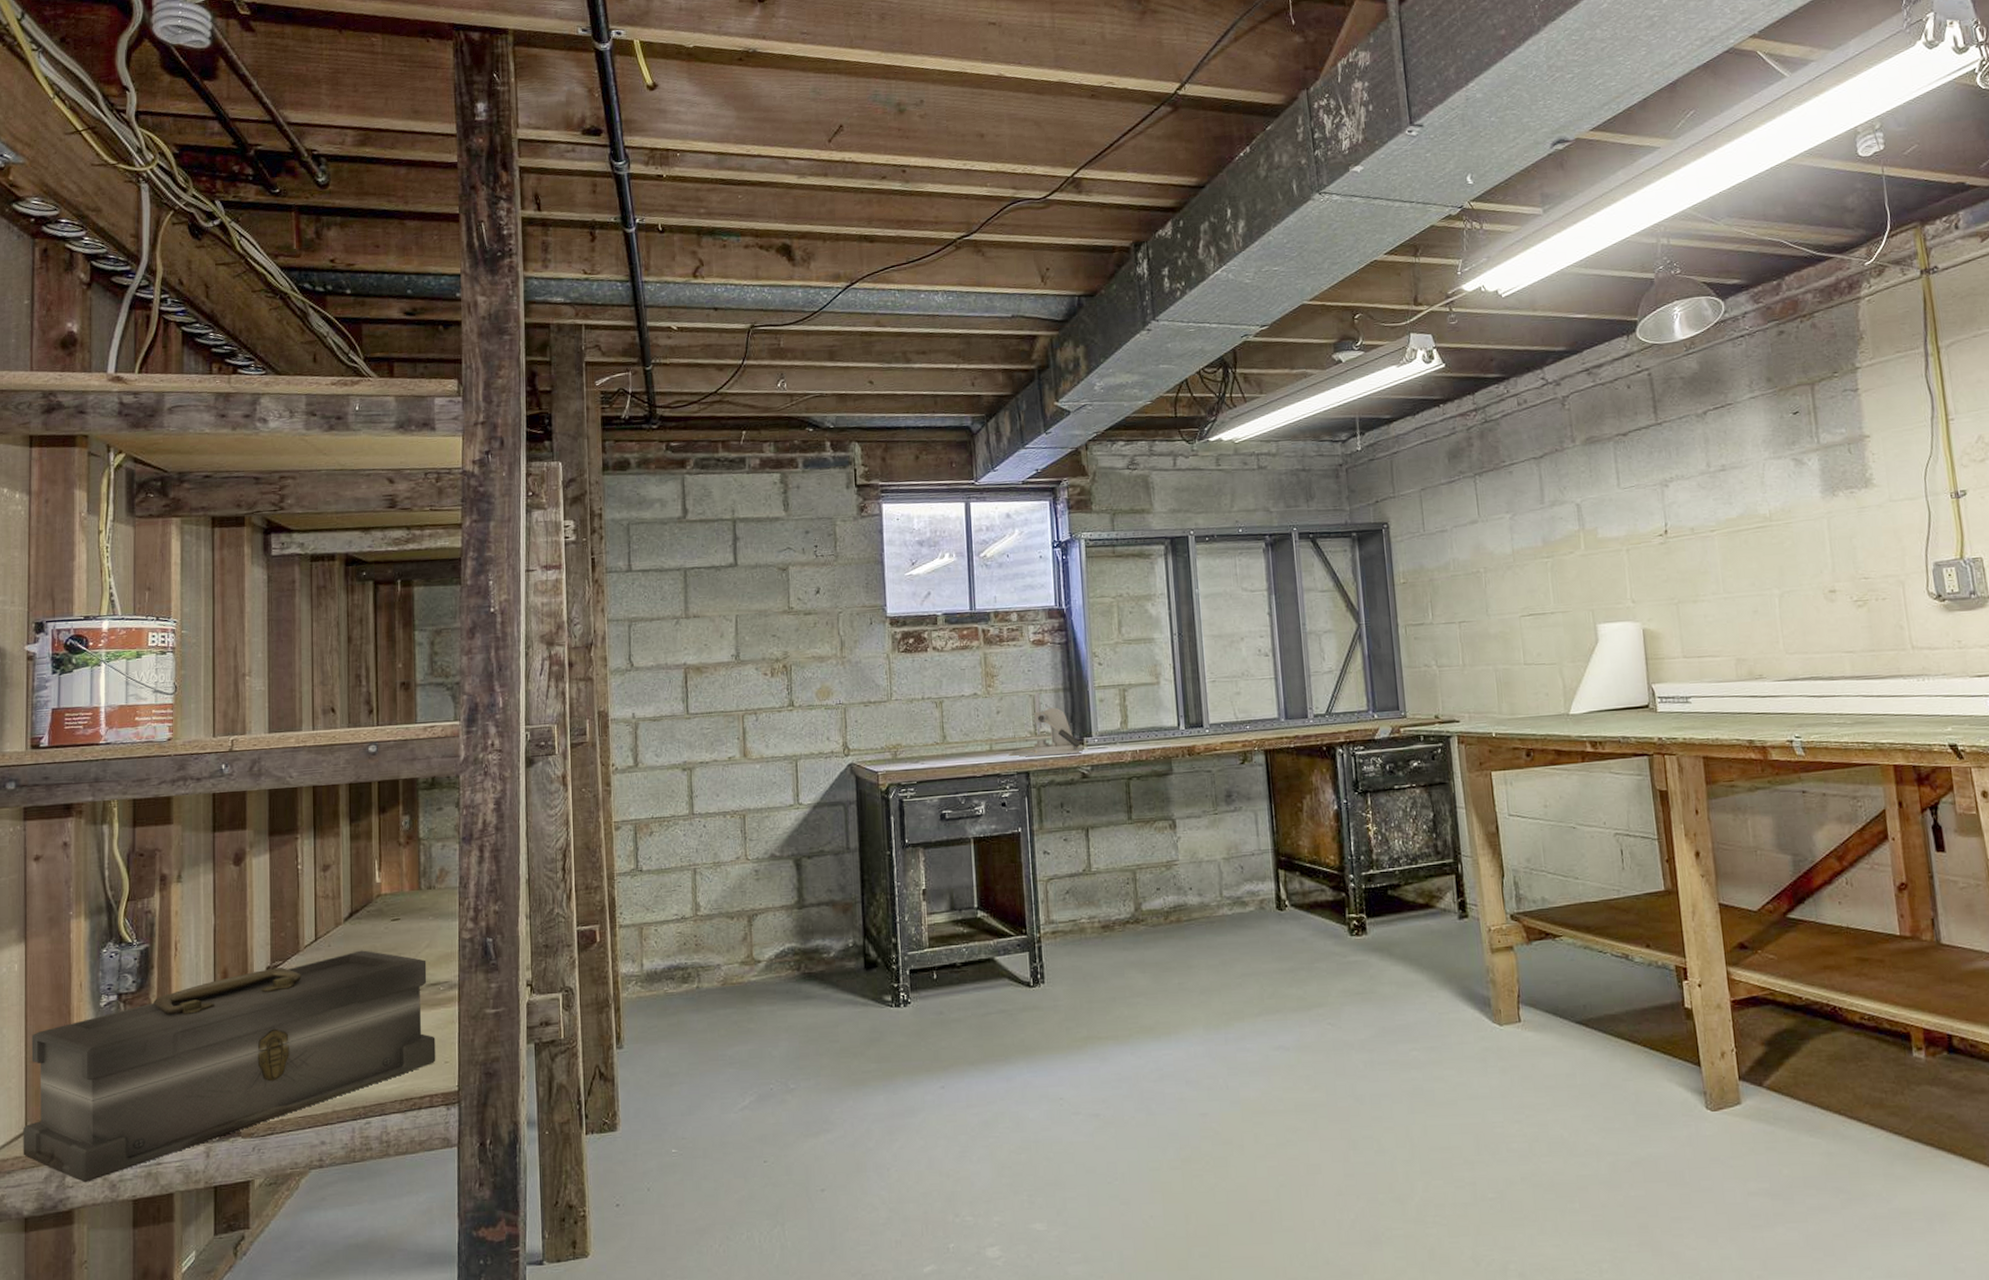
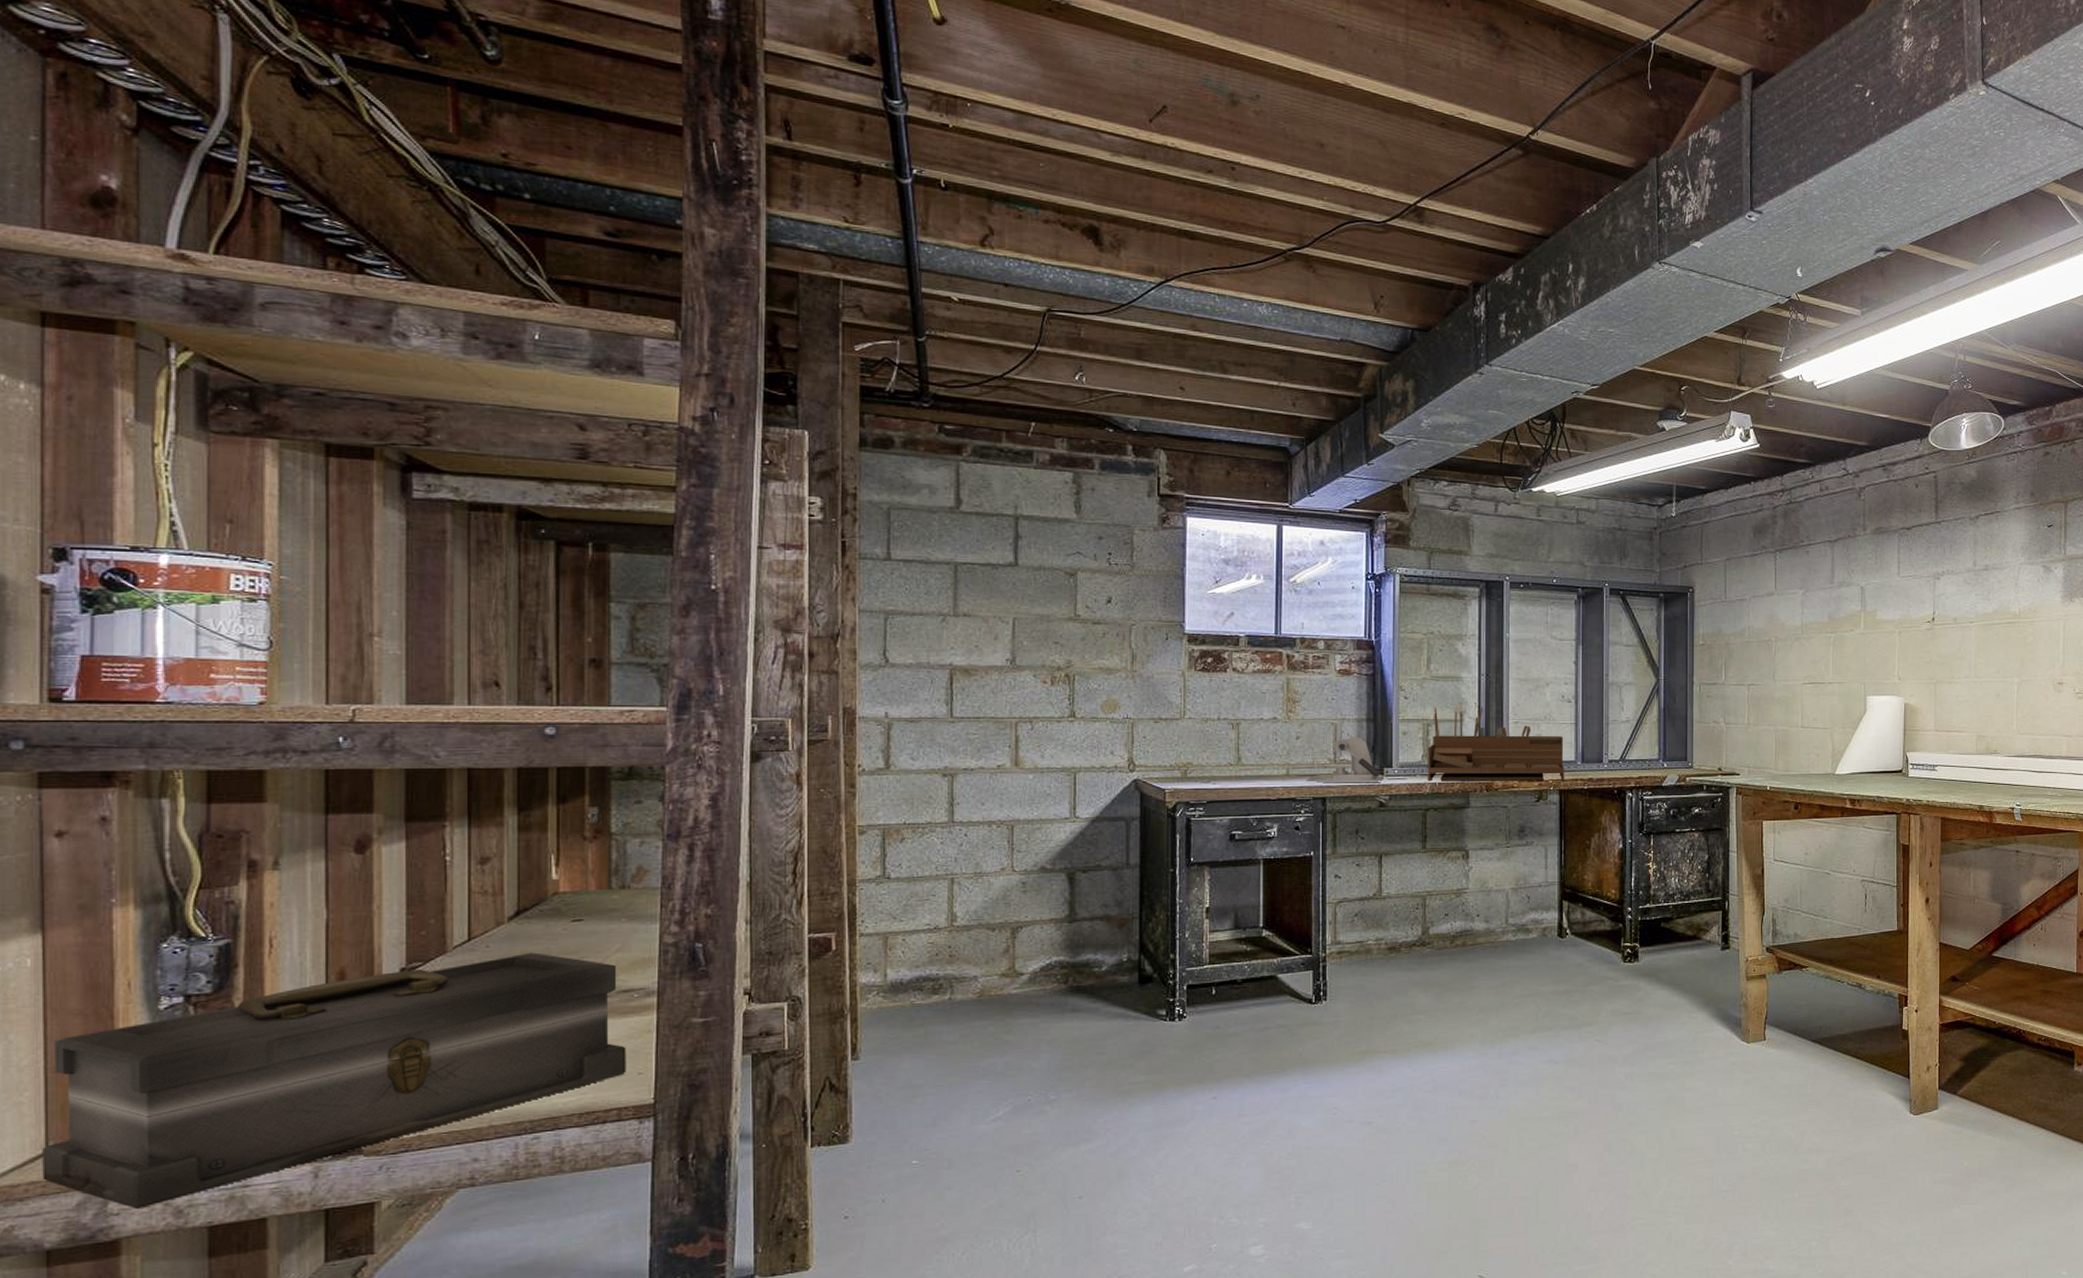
desk organizer: none [1125,667,1269,749] -> present [1427,706,1565,782]

